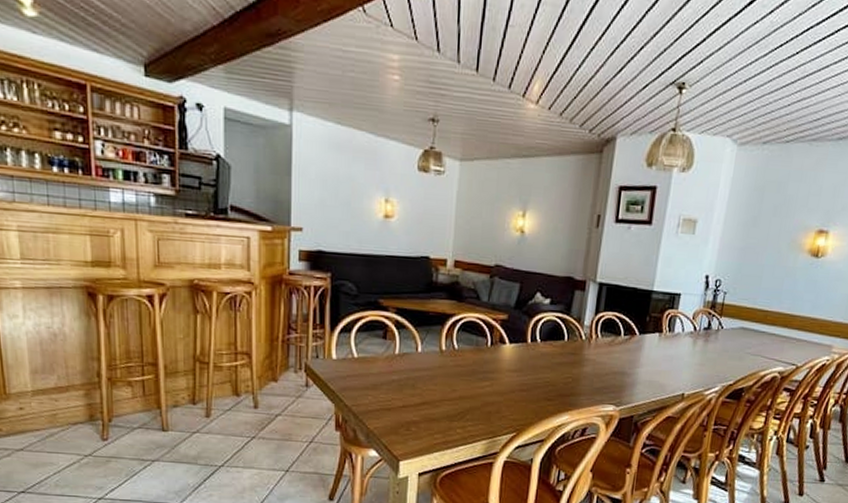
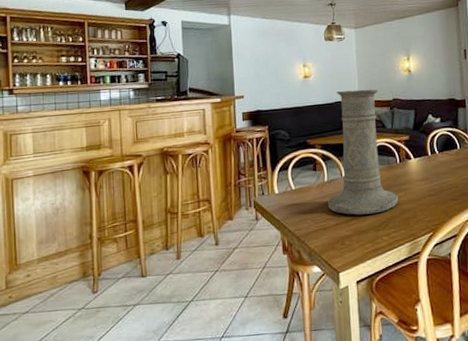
vase: none [396,243,482,402] -> present [328,89,399,216]

